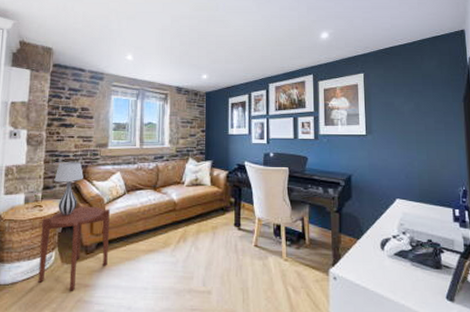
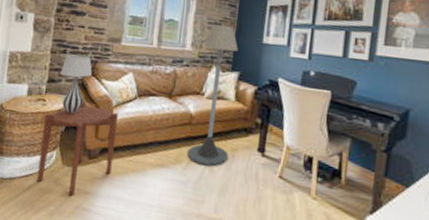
floor lamp: none [175,122,210,245] -> present [187,24,238,167]

